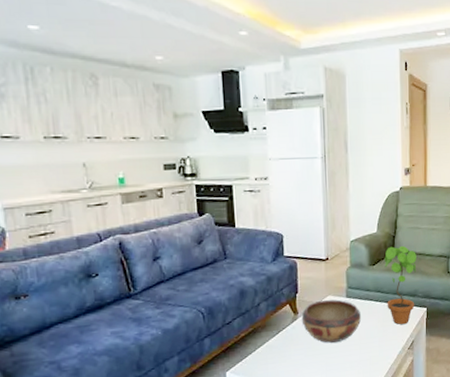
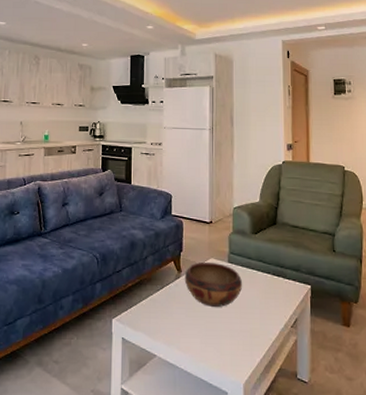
potted plant: present [384,245,417,325] -> none [267,217,300,300]

